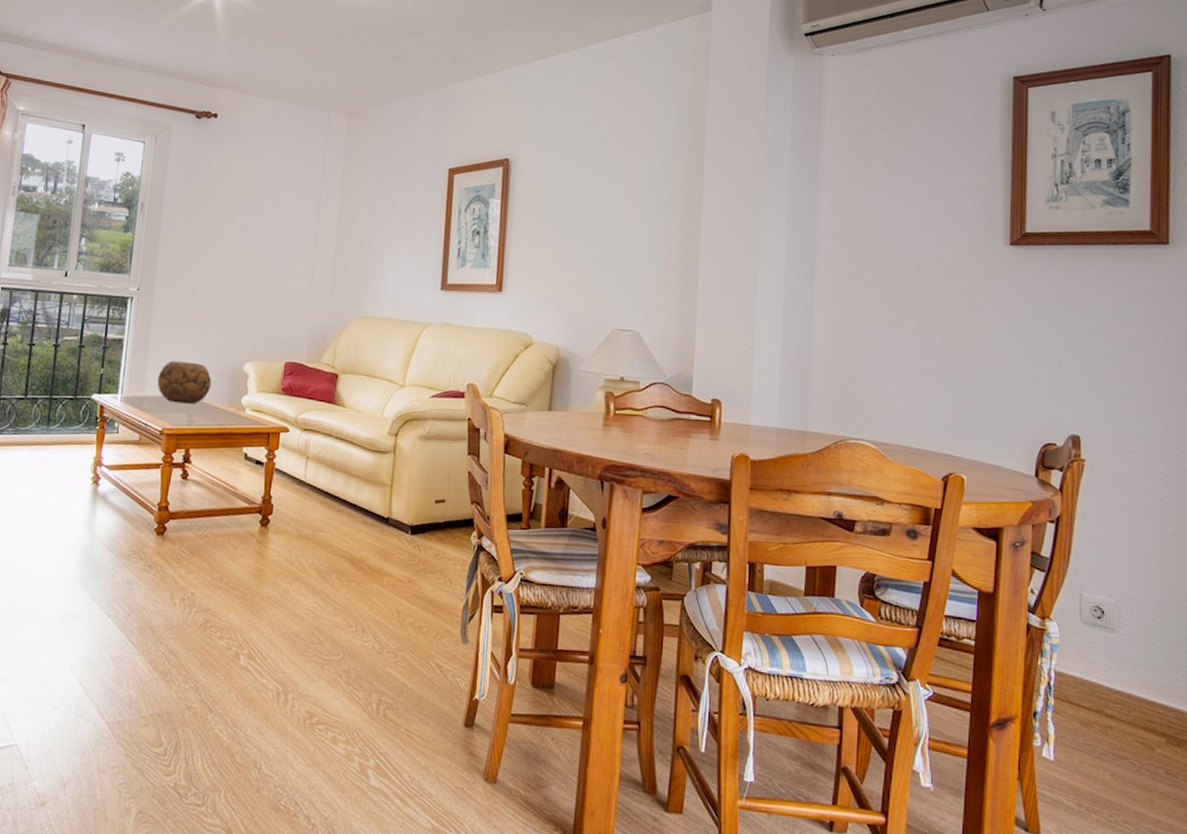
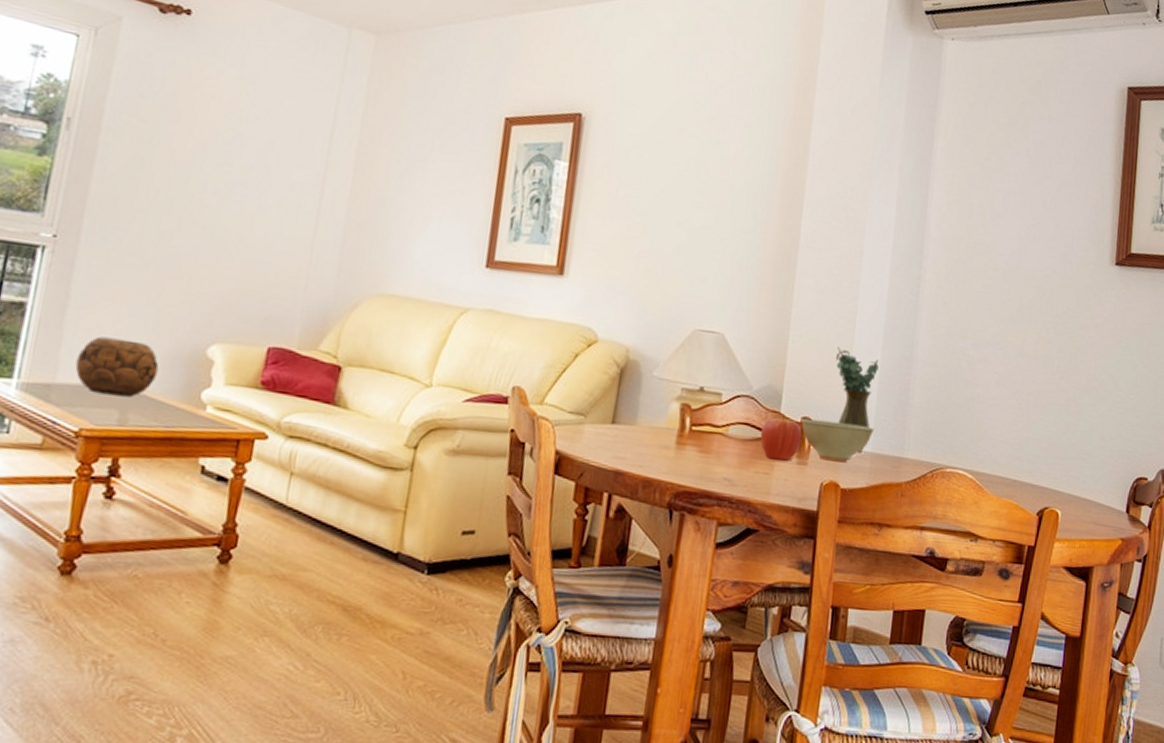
fruit: none [675,397,714,438] -> present [760,414,803,462]
bowl: none [710,400,779,437] -> present [800,418,875,463]
vase: none [740,336,779,429] -> present [836,346,879,454]

